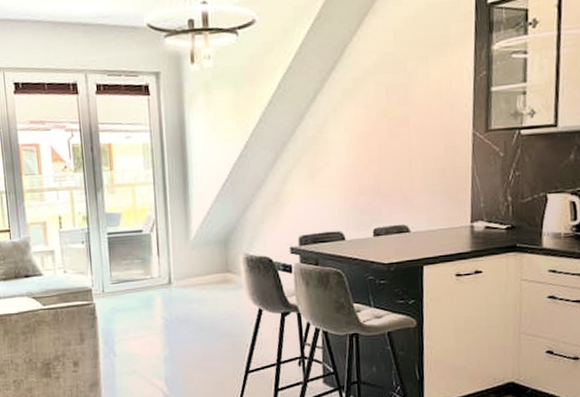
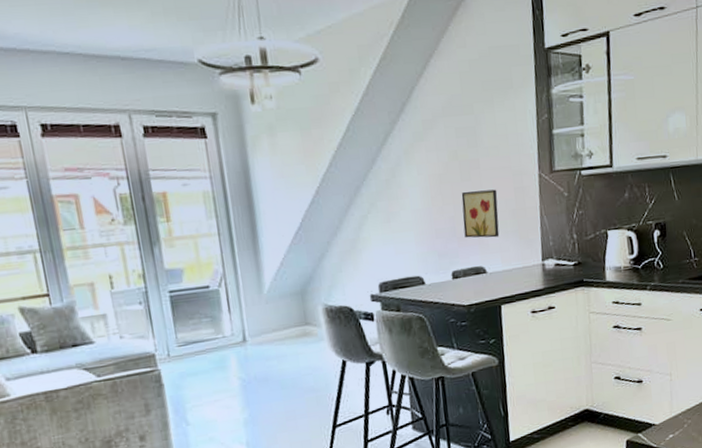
wall art: none [388,147,427,197] -> present [461,189,500,238]

